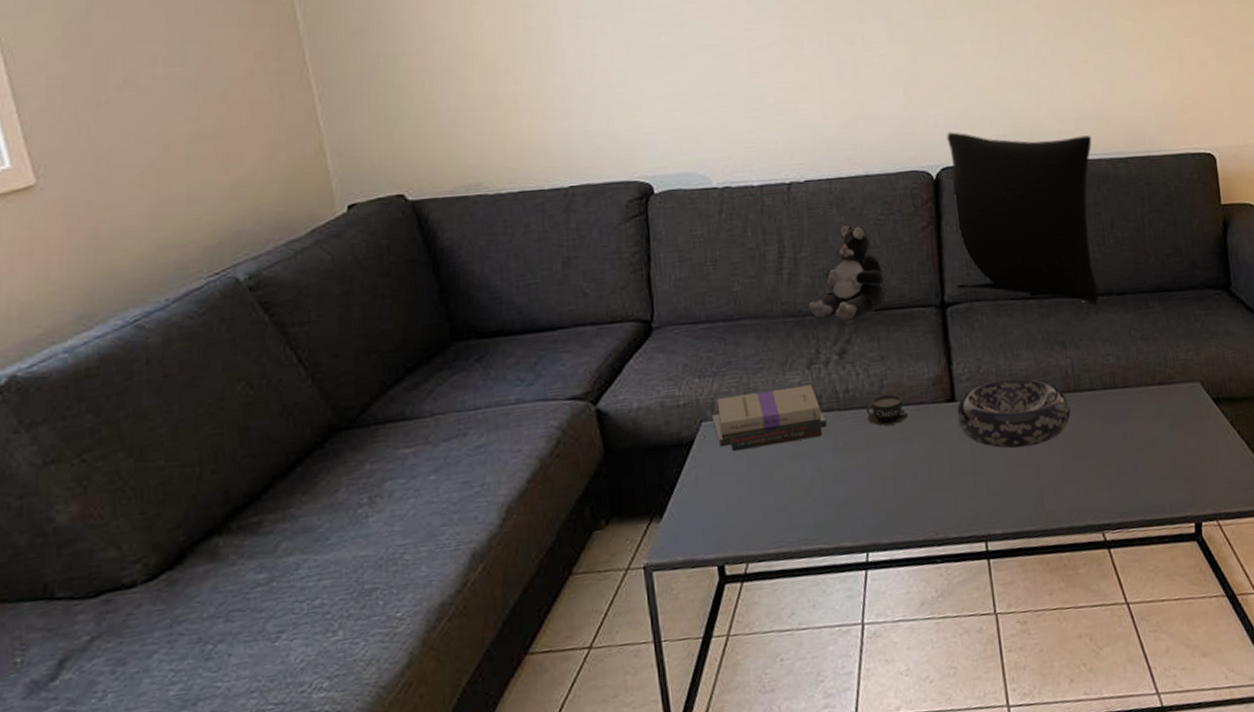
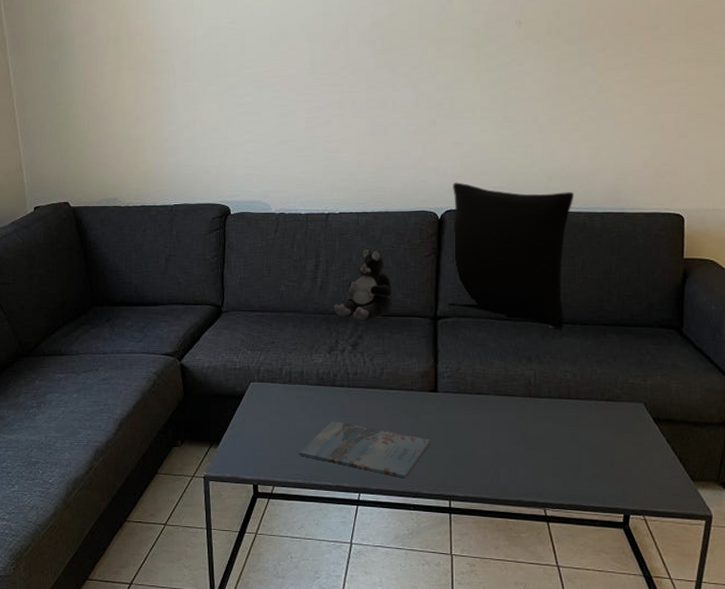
books: present [711,385,827,452] -> none [257,366,339,407]
magazine: none [779,458,955,523] -> present [299,421,431,479]
teacup: present [866,394,909,426] -> none [368,380,400,403]
decorative bowl: present [956,378,1071,449] -> none [437,380,529,434]

